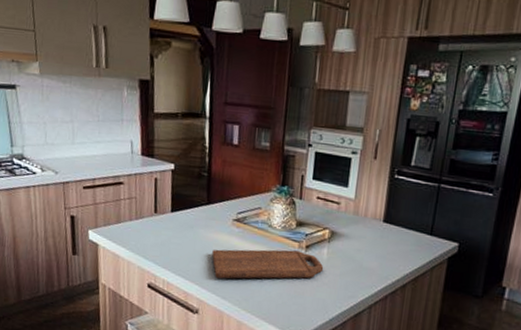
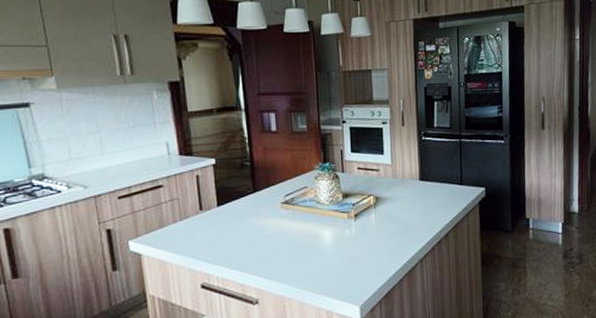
cutting board: present [212,249,324,279] -> none [265,221,374,264]

